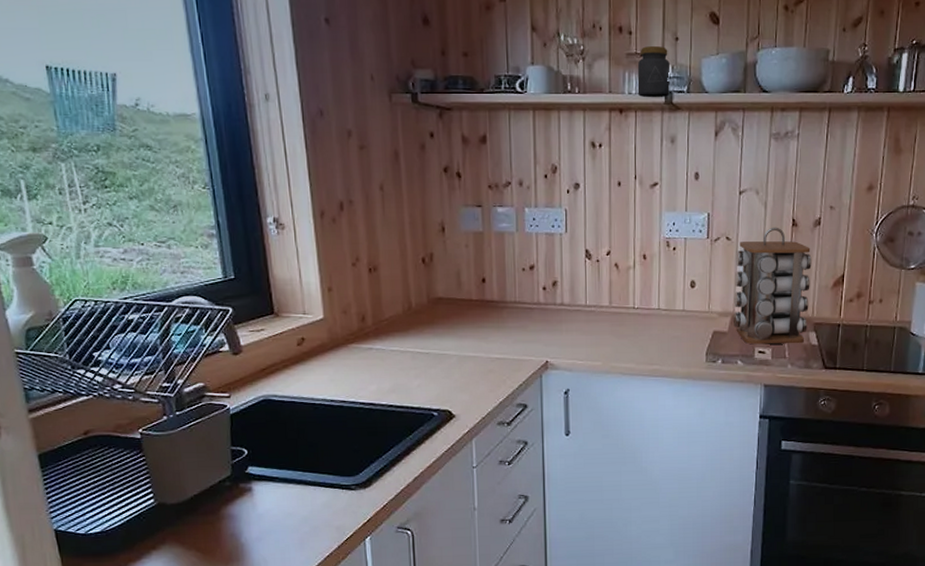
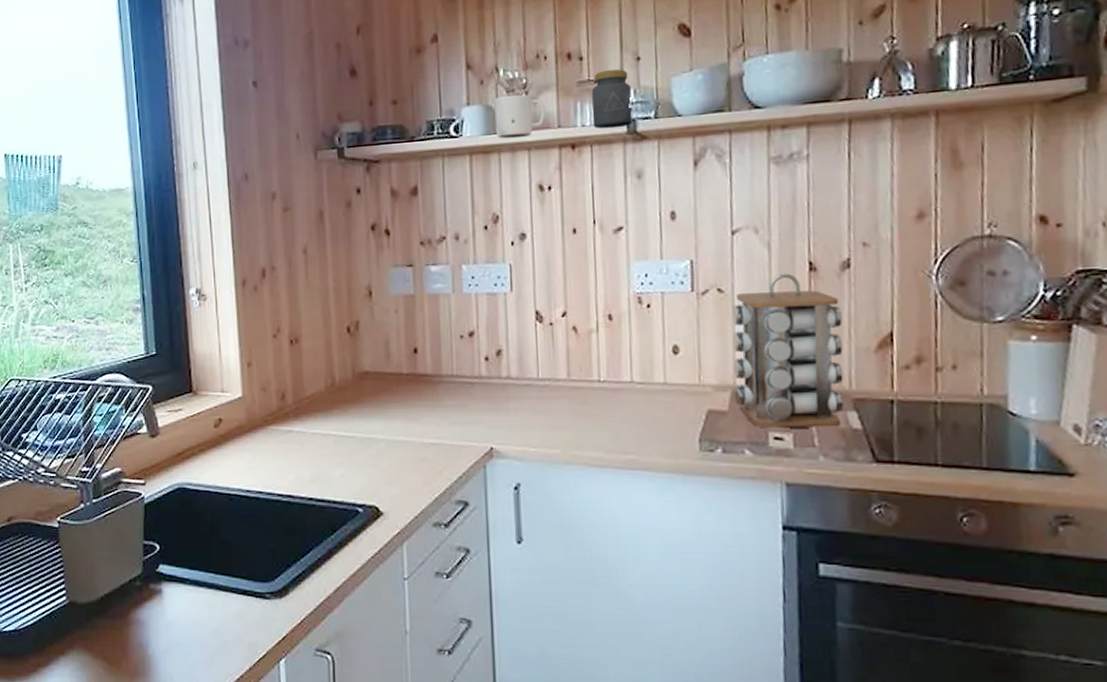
mug: none [555,59,600,99] -> present [494,94,546,139]

